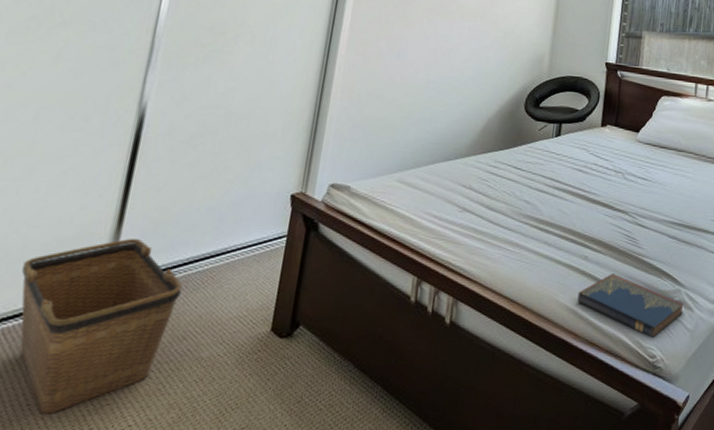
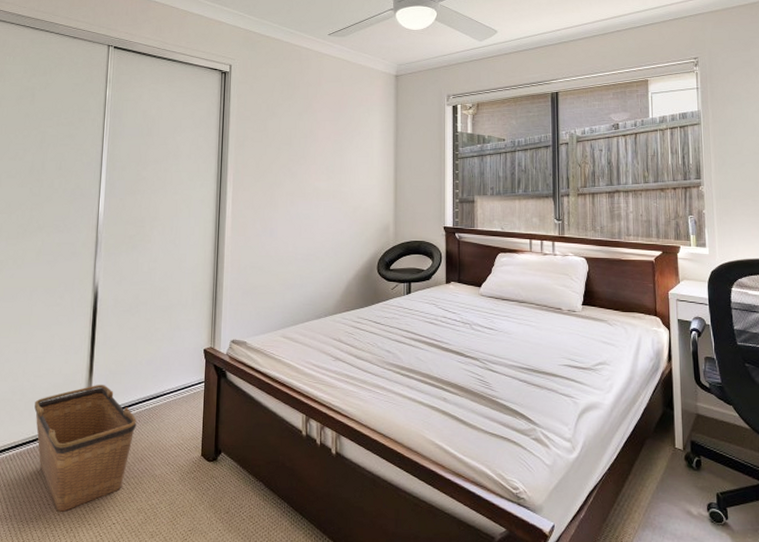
hardcover book: present [577,274,684,338] -> none [441,413,540,471]

